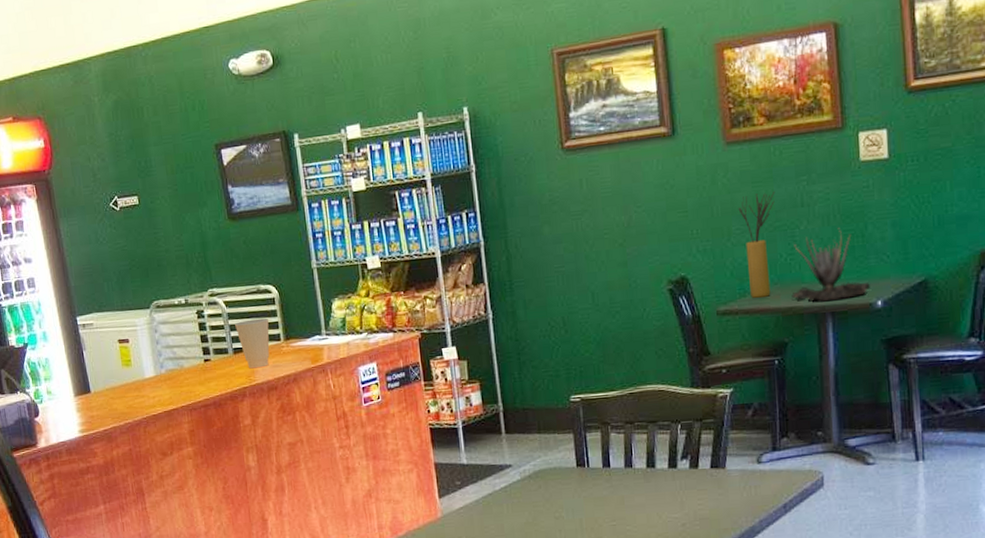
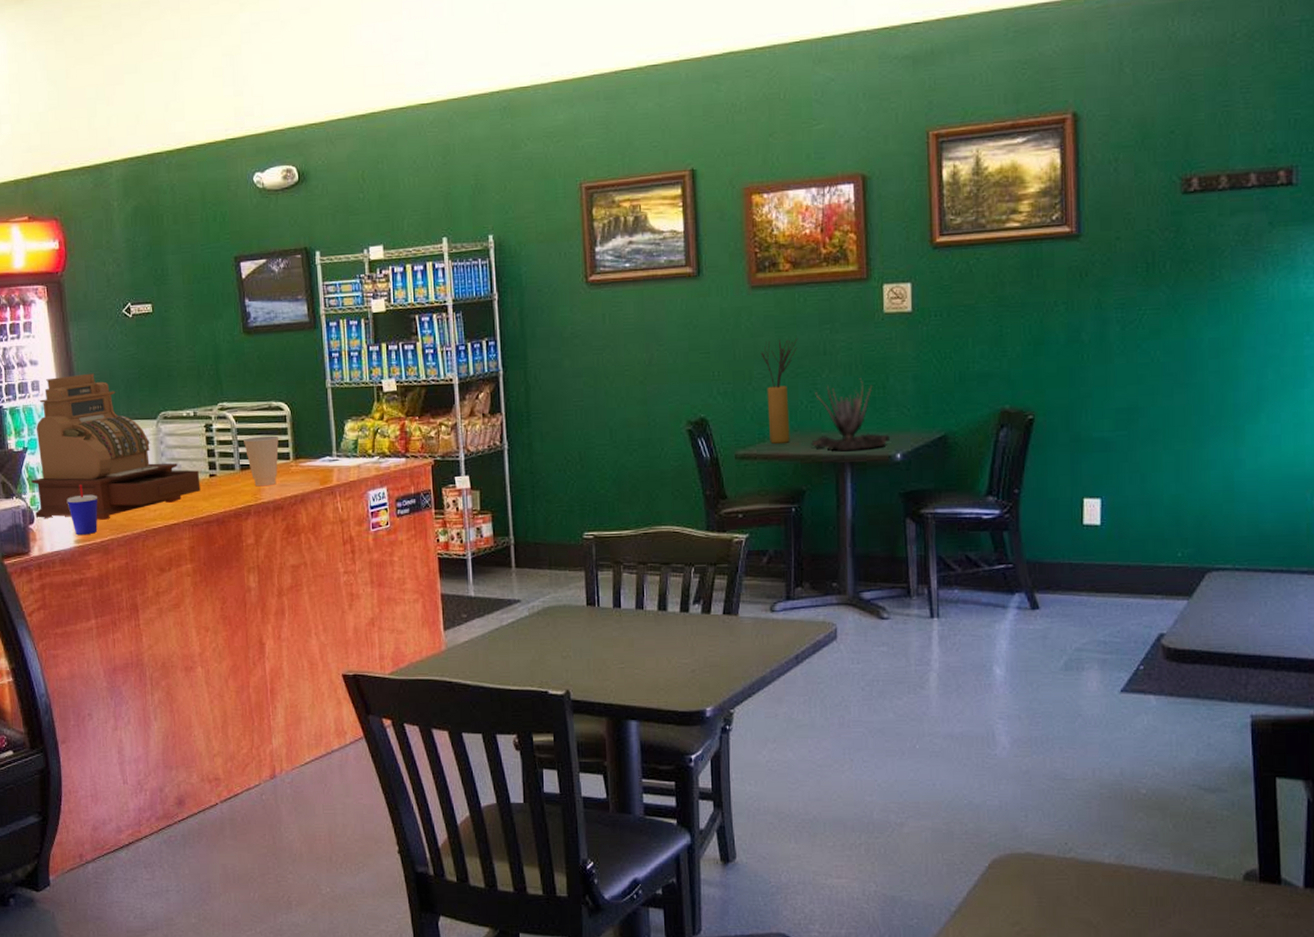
cash register: none [33,267,197,411] -> present [31,373,201,520]
beverage cup: none [69,376,100,425] -> present [68,485,98,535]

